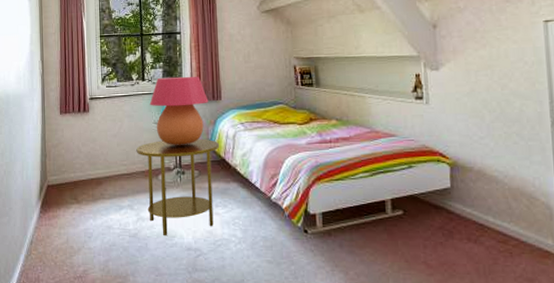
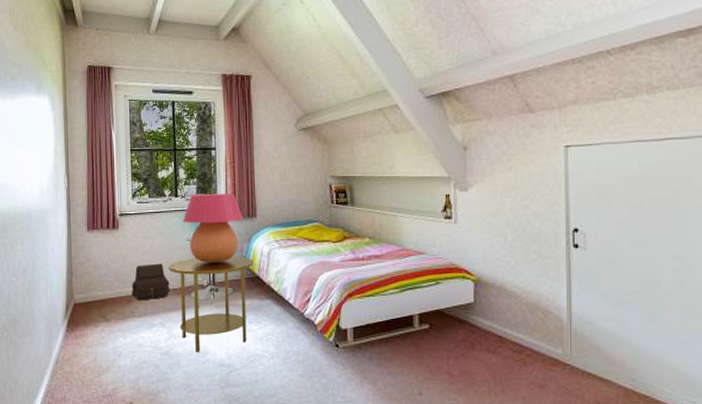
satchel: none [101,146,138,183] -> present [131,263,170,301]

